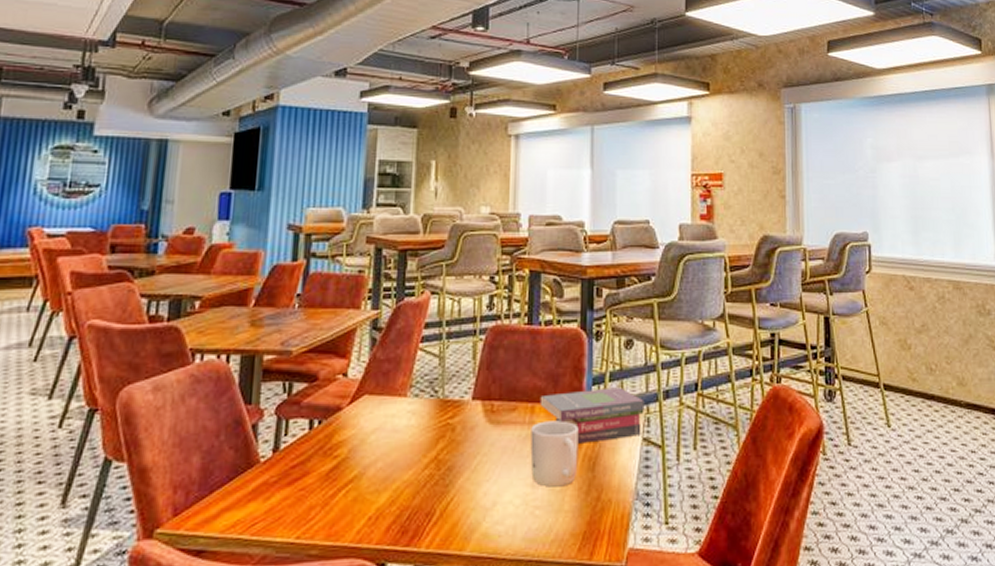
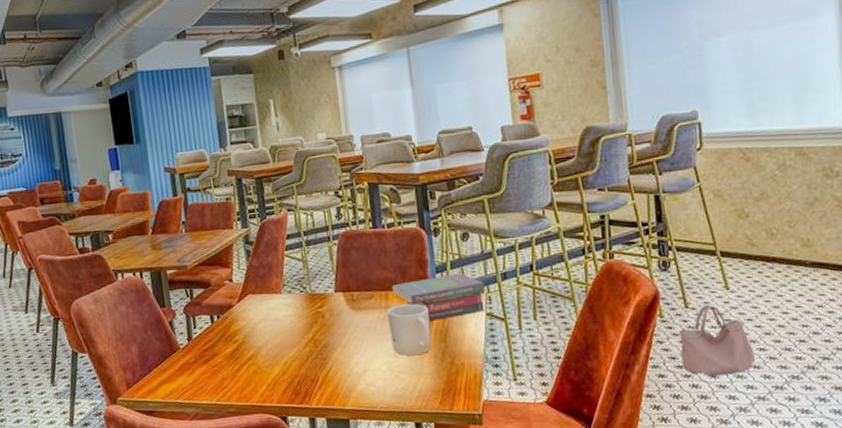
handbag: none [841,443,912,527] -> present [679,304,755,376]

